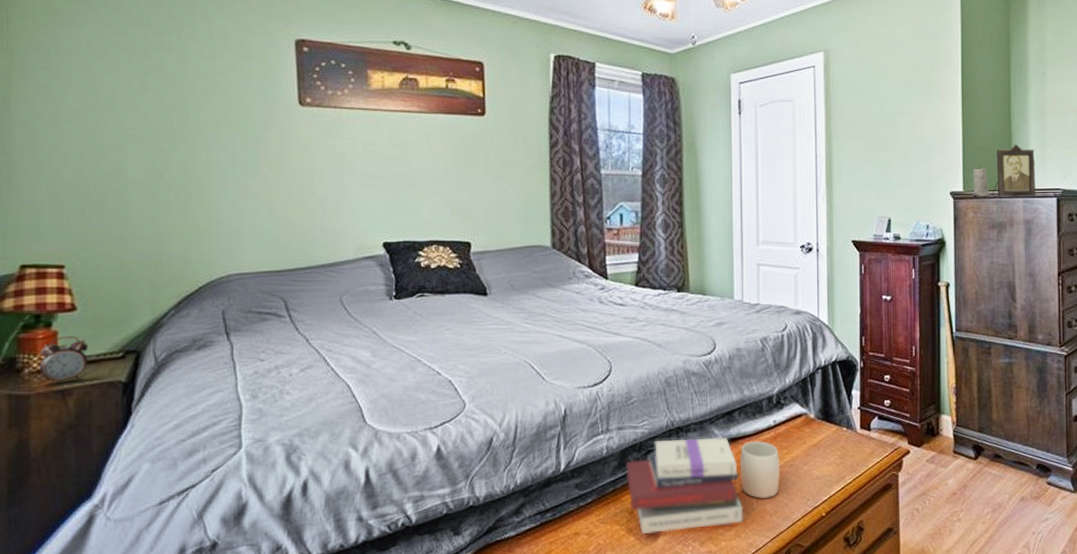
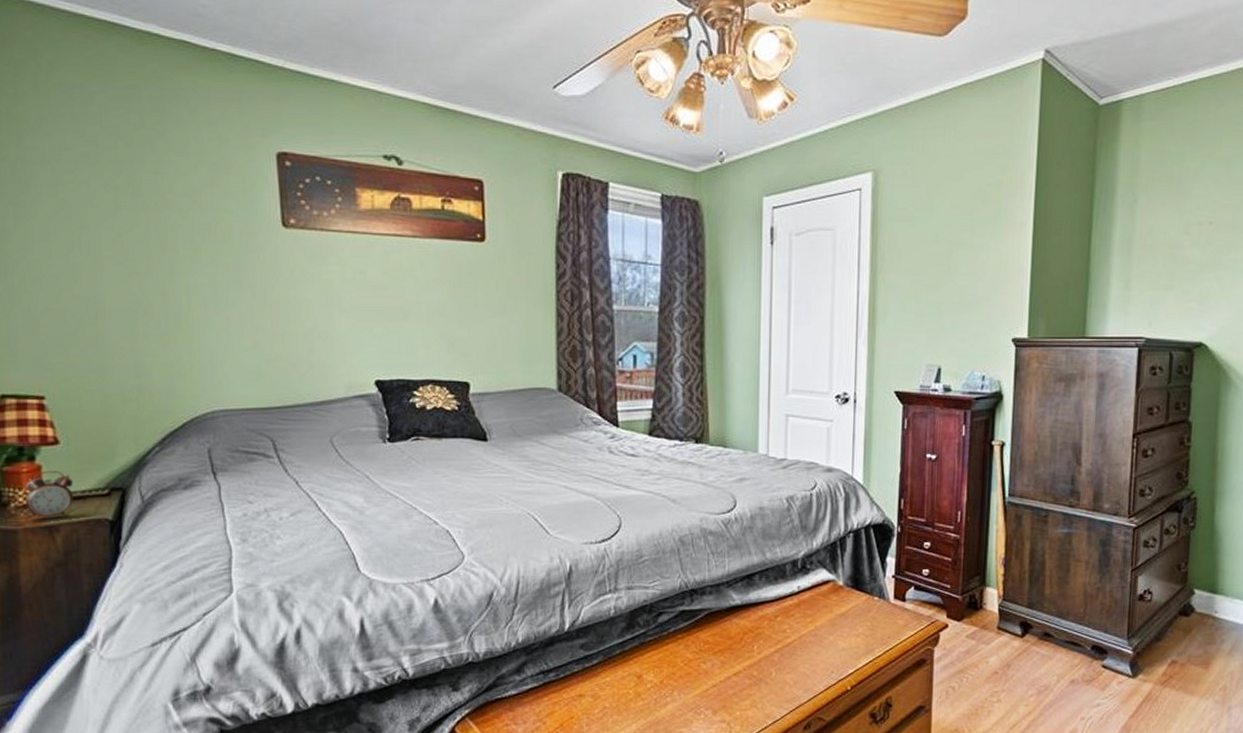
books: present [626,437,743,534] -> none [635,602,761,699]
mug: present [739,441,781,499] -> none [757,608,804,668]
candle: present [972,166,991,198] -> none [1038,309,1060,346]
photo frame: present [992,144,1036,197] -> none [1061,285,1116,346]

